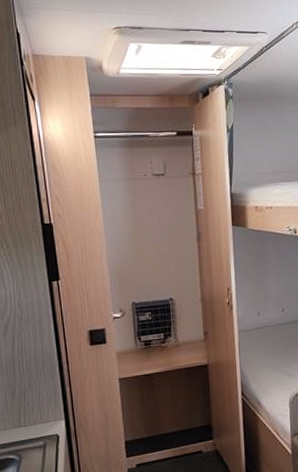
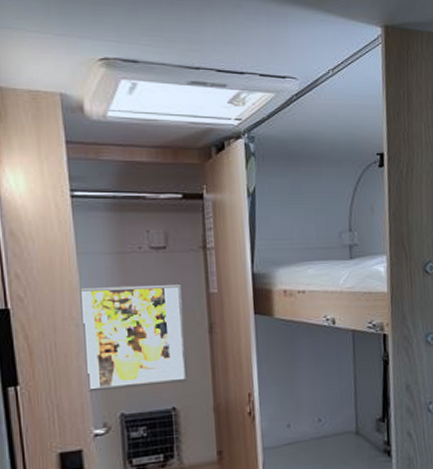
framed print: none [103,203,182,286] -> present [81,285,189,392]

